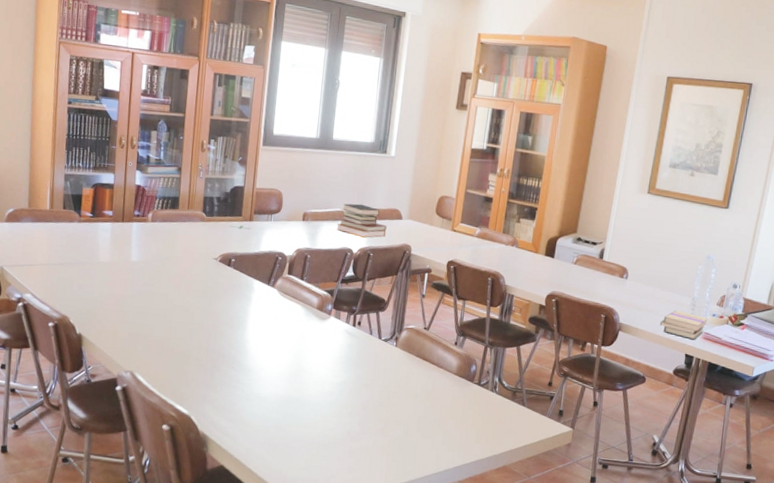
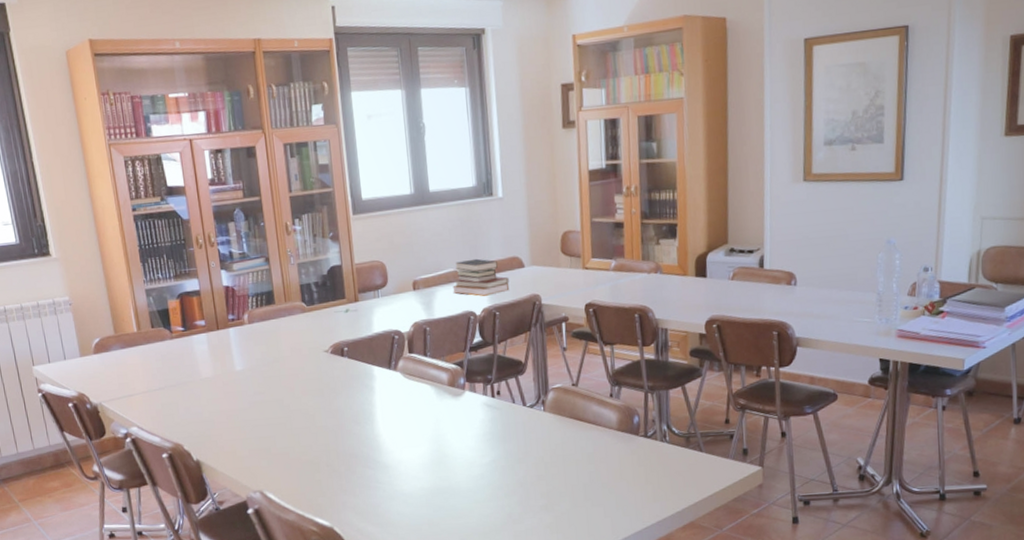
books: present [660,310,708,340] -> none [844,310,901,341]

